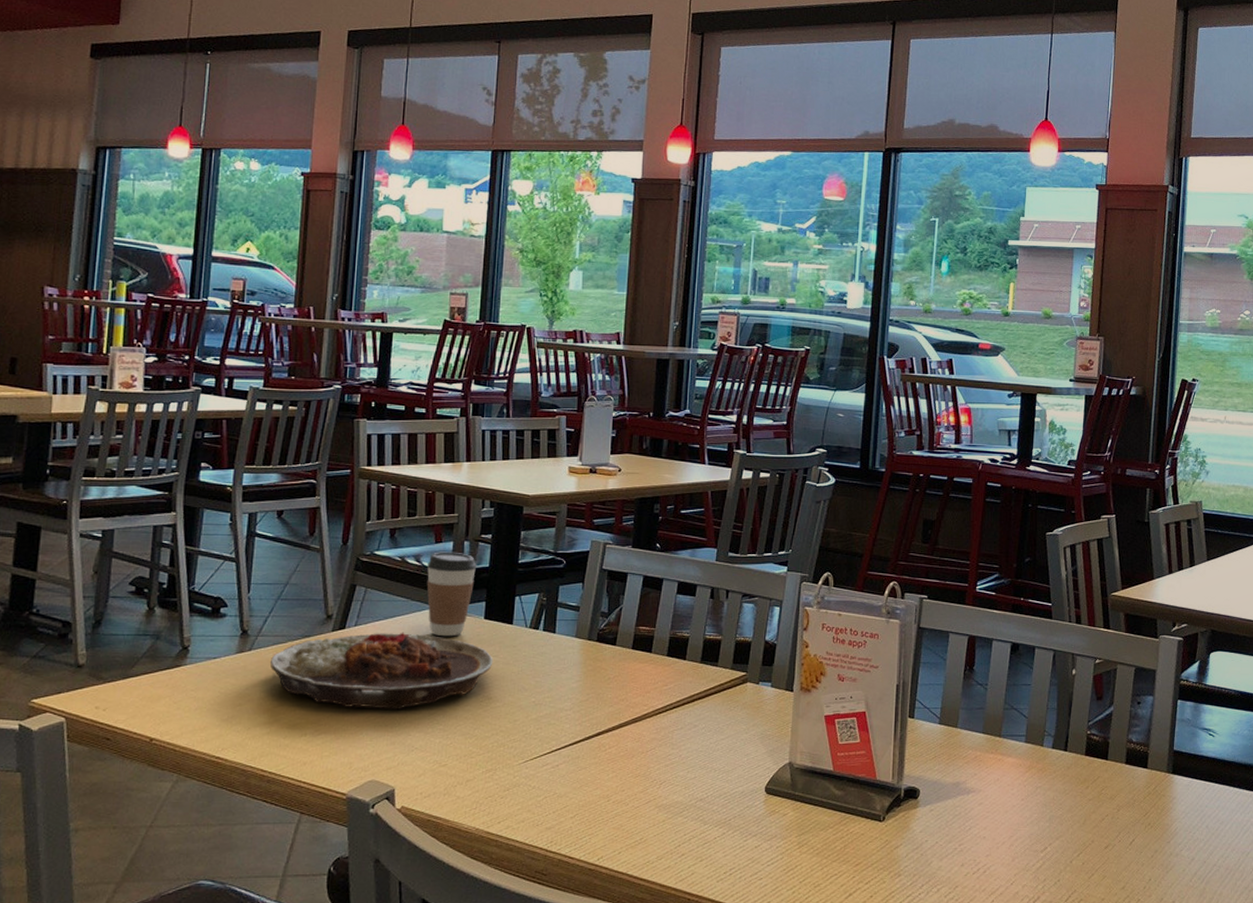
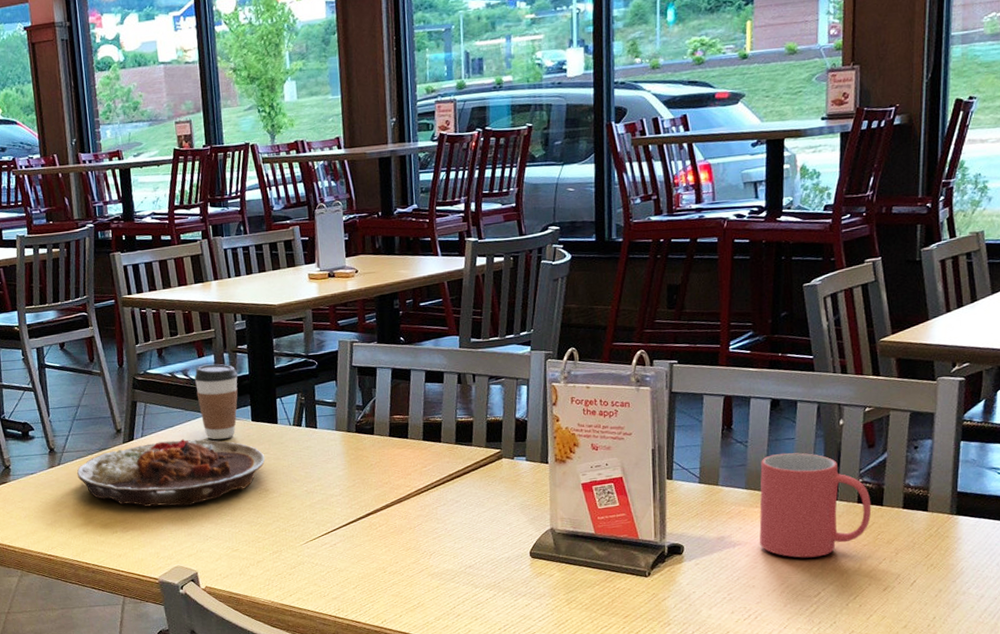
mug: none [993,700,1097,810] -> present [759,453,872,558]

